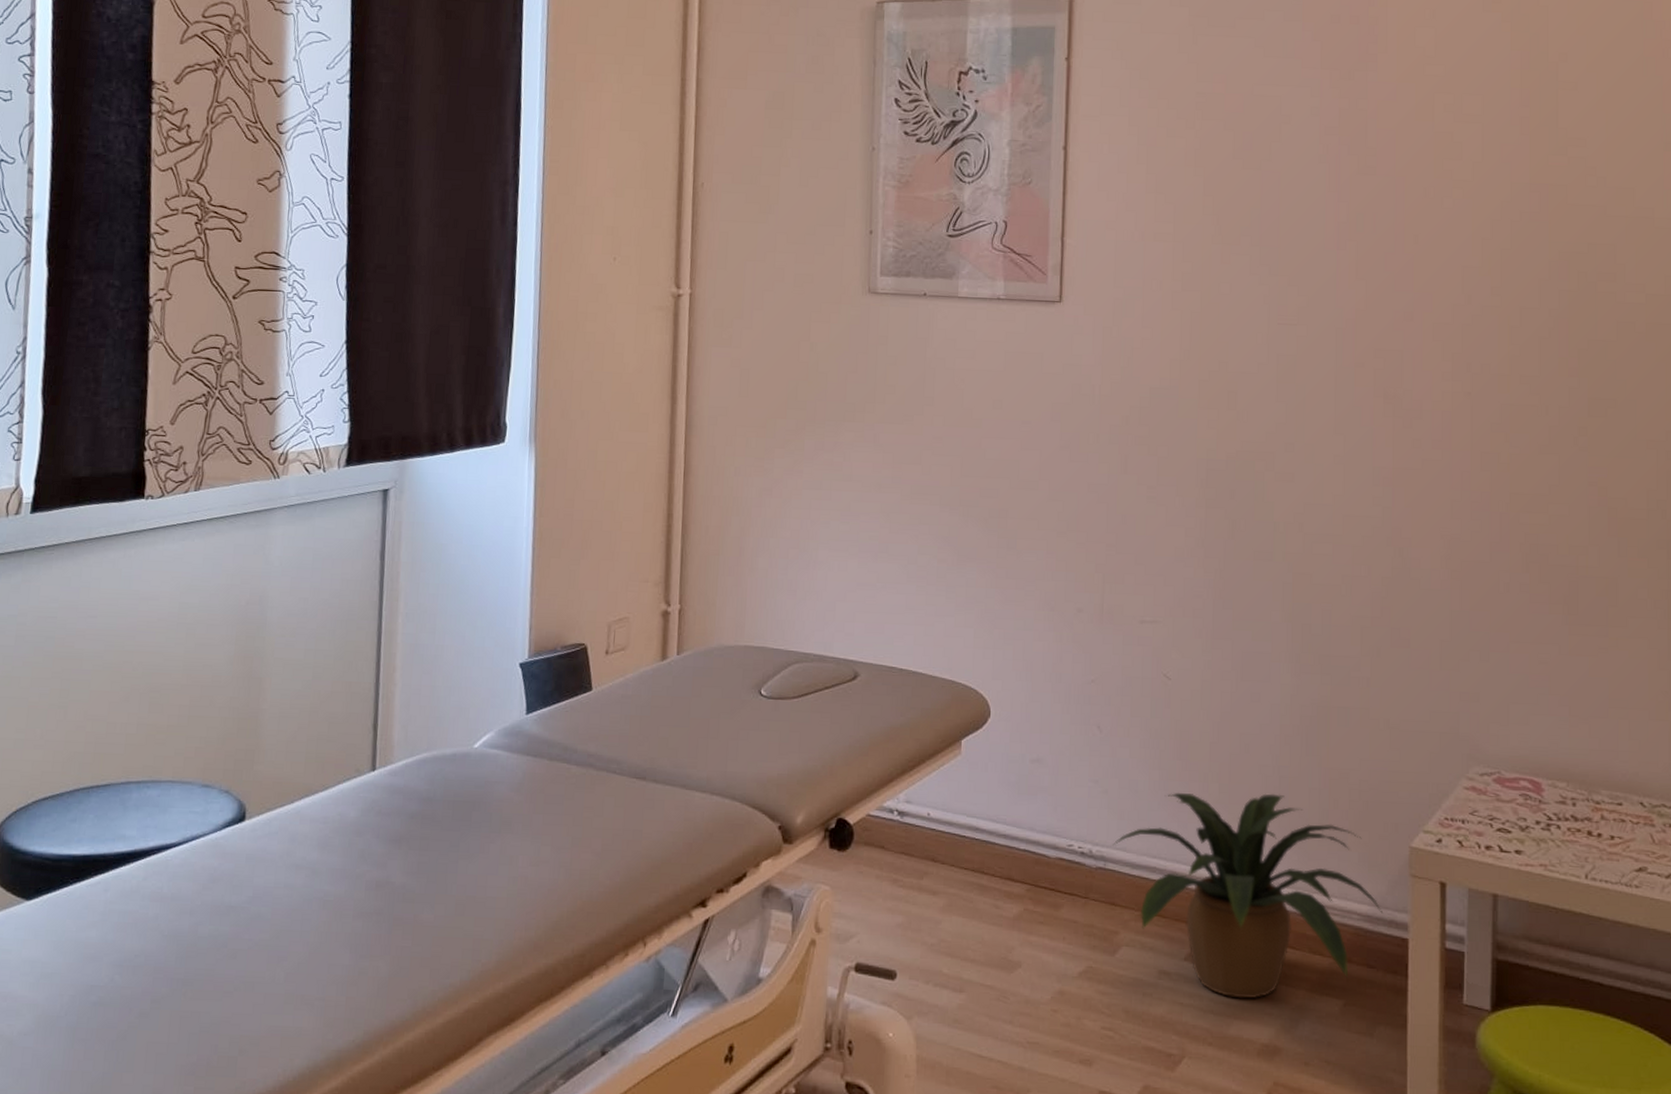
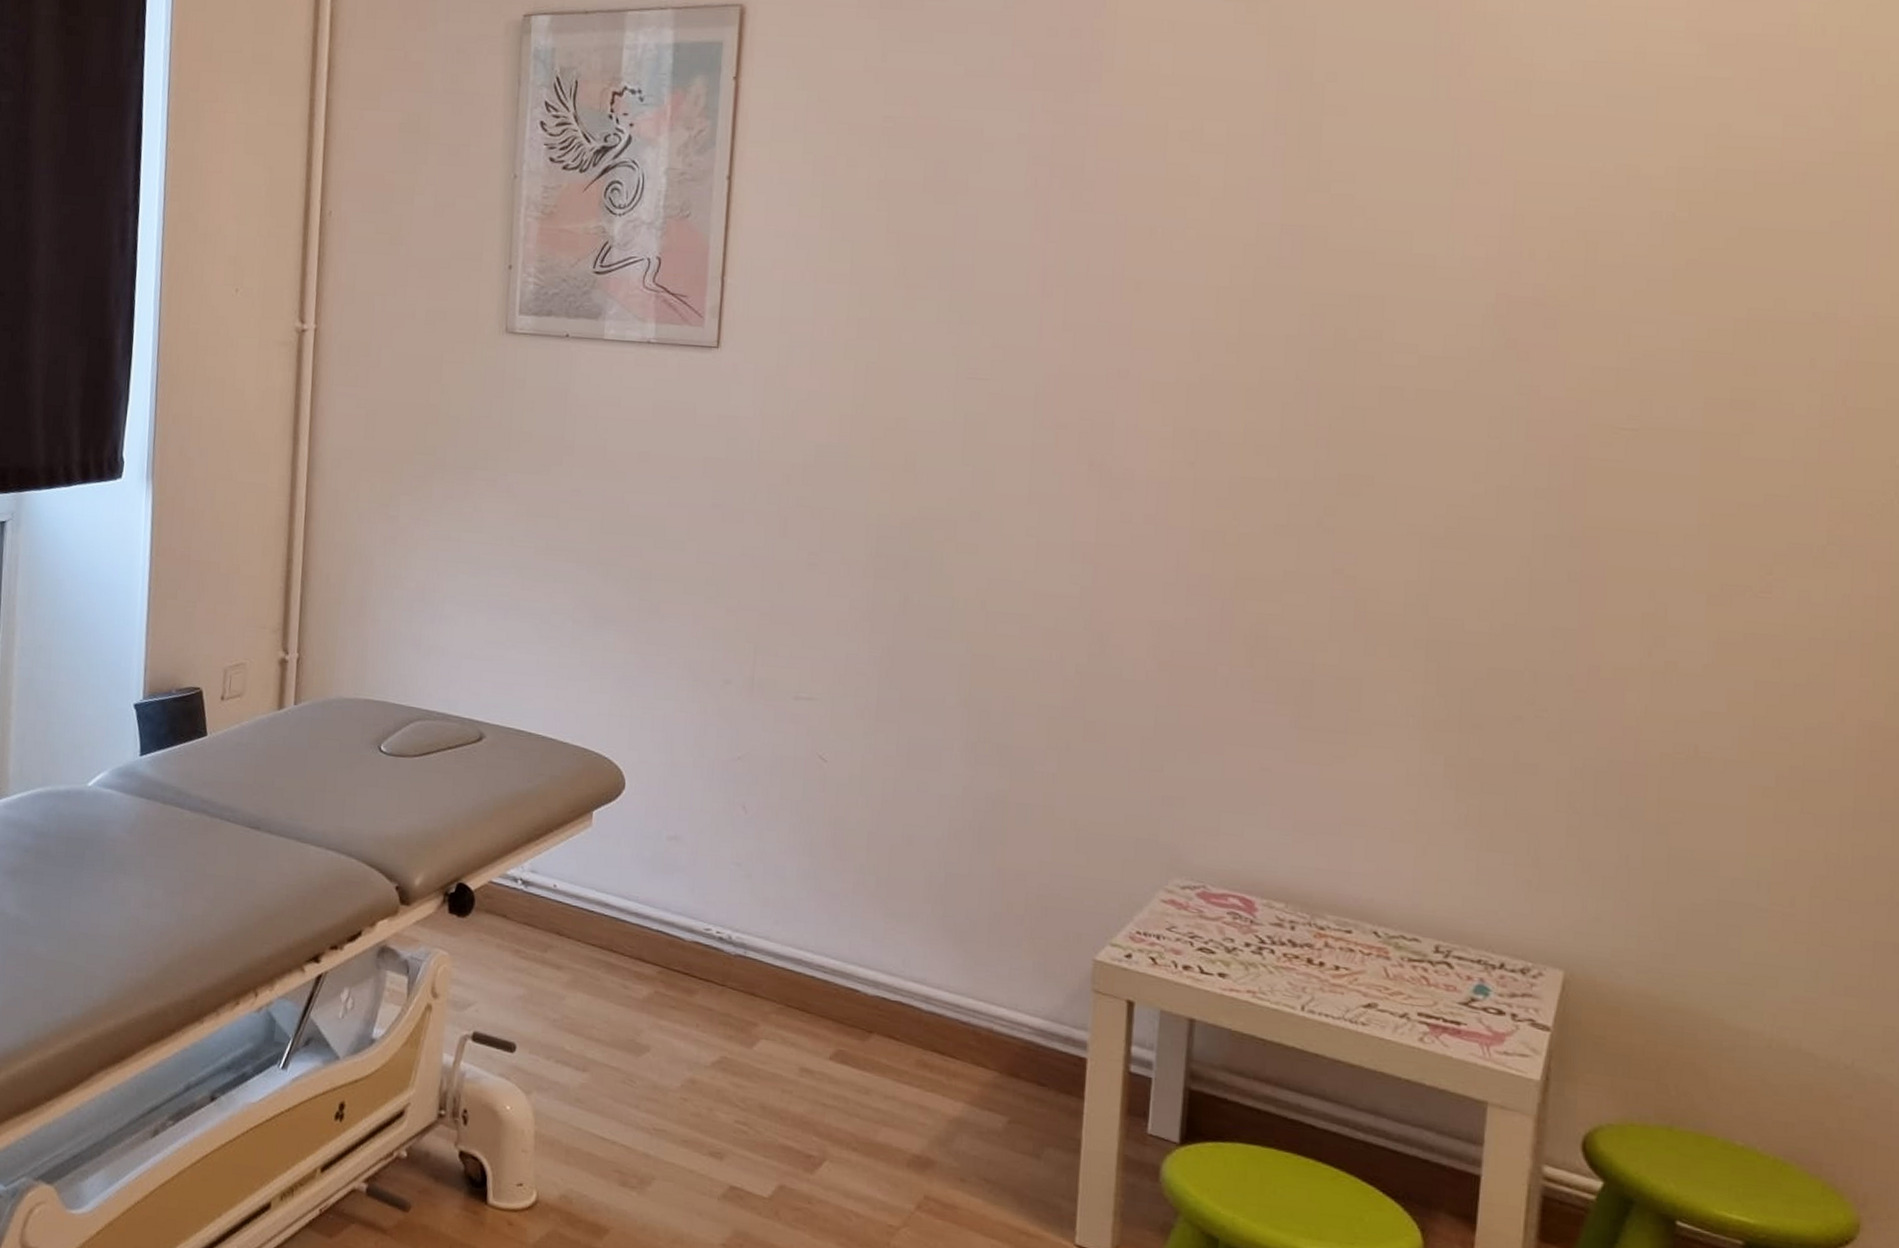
potted plant: present [1113,793,1384,999] -> none [755,882,1059,1106]

